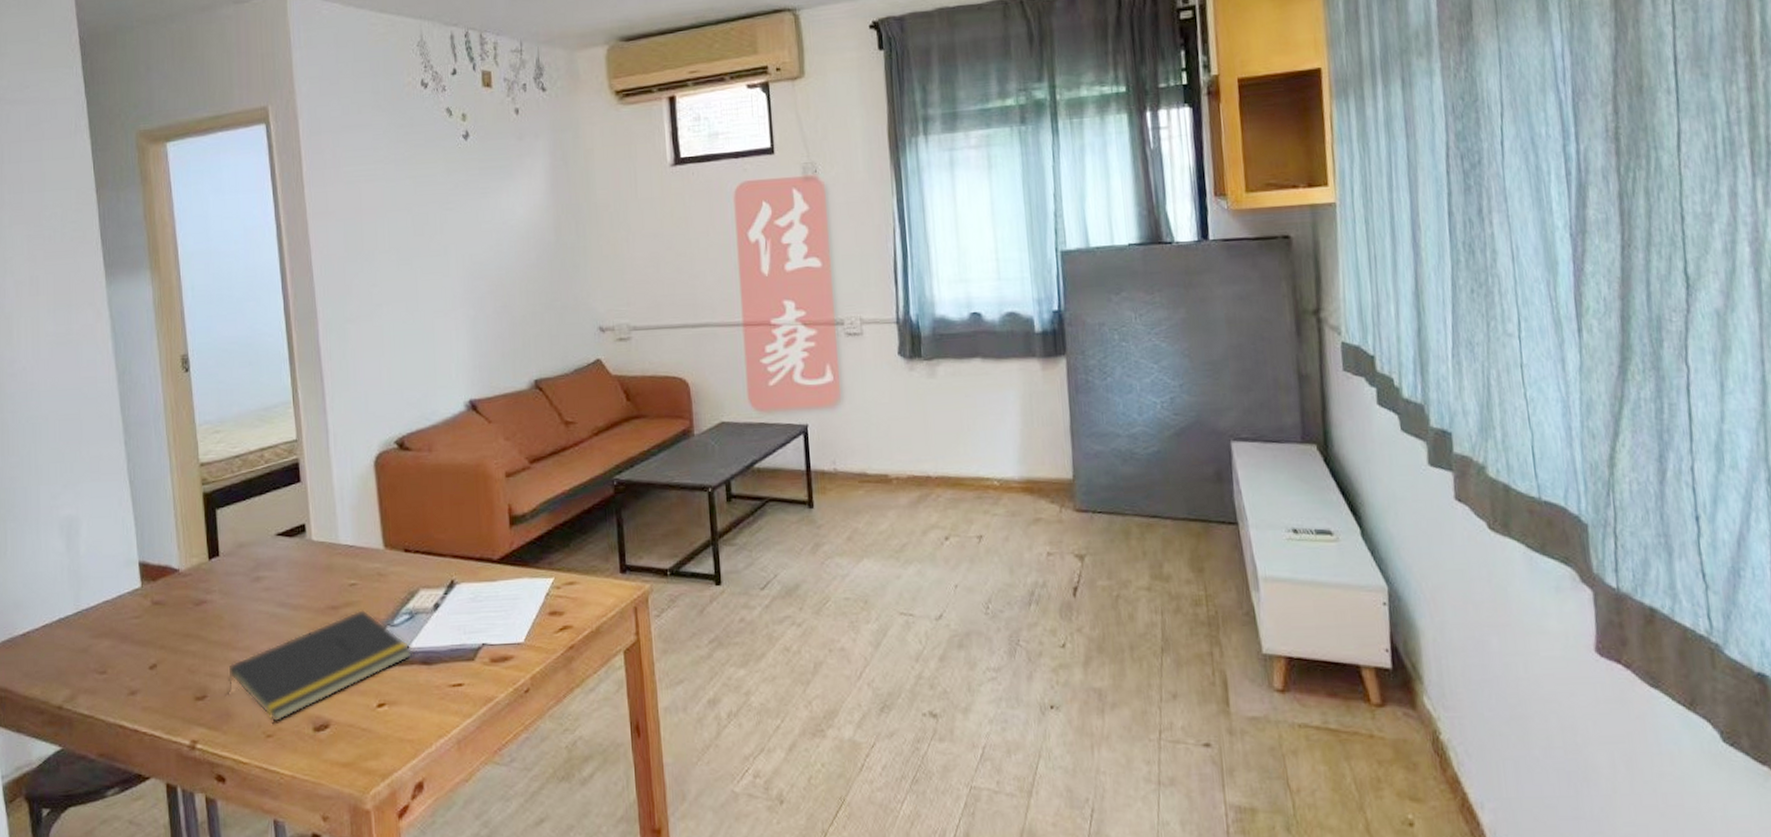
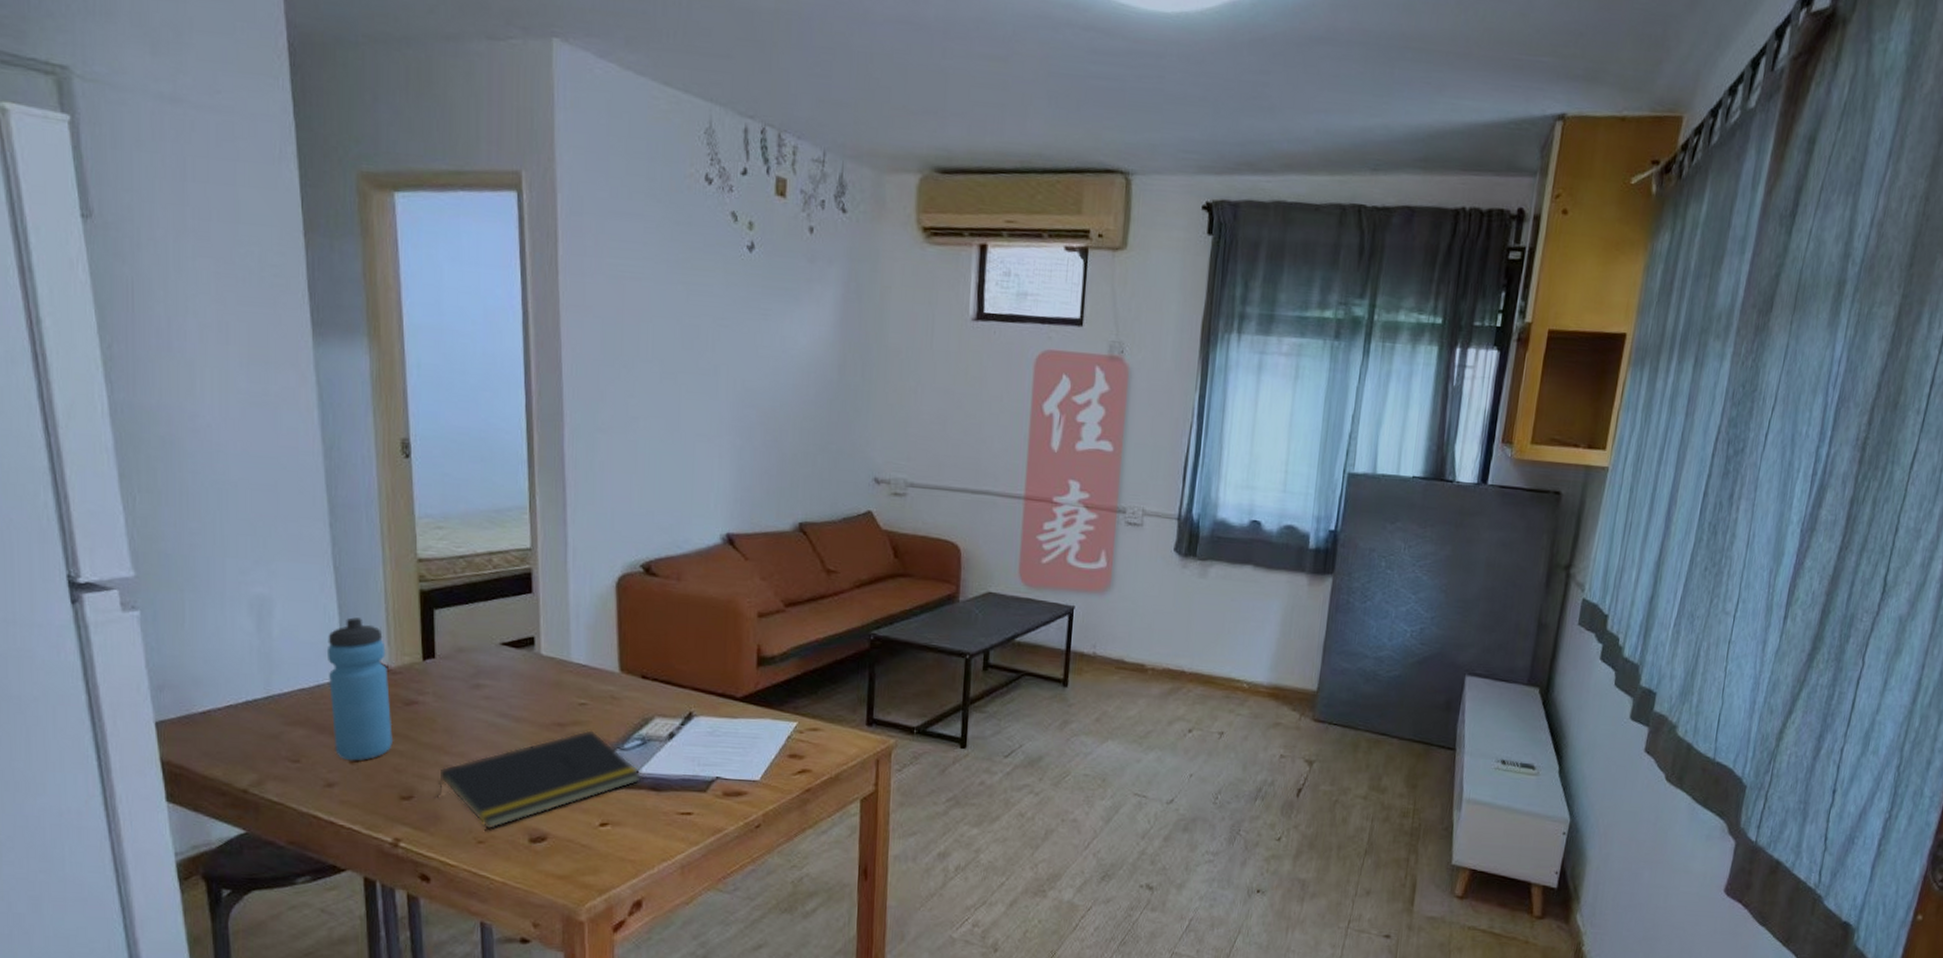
water bottle: none [126,526,187,667] -> present [326,617,394,761]

